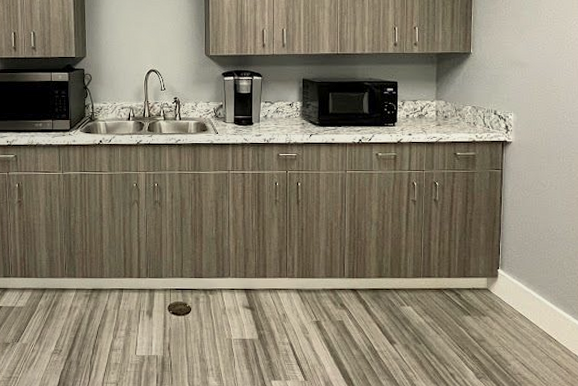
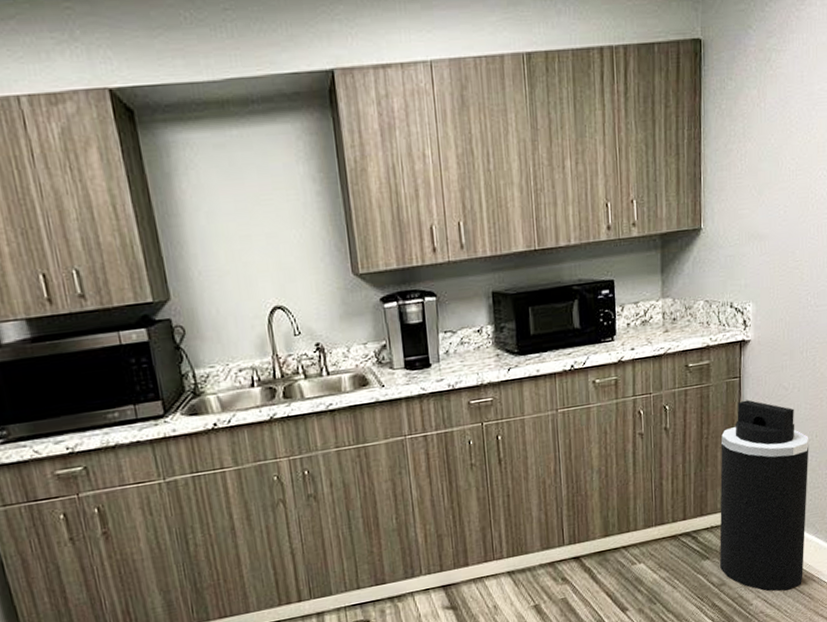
trash can: none [480,189,566,359] -> present [719,399,809,591]

